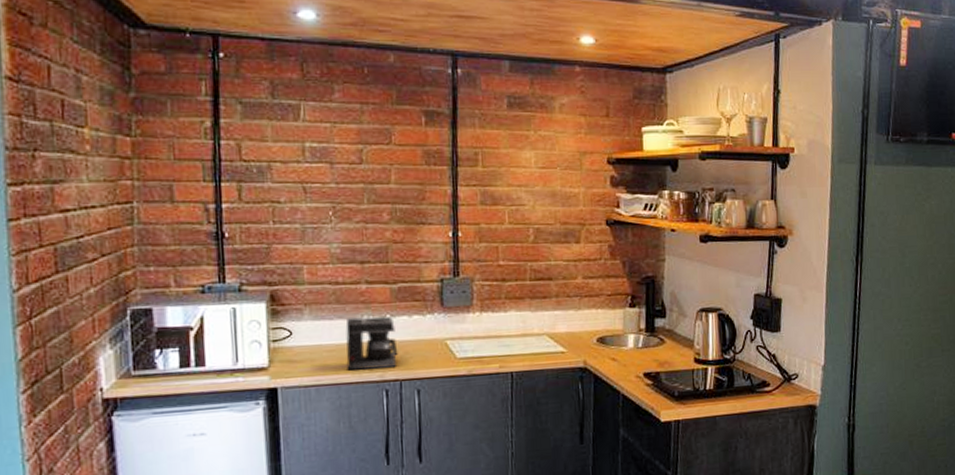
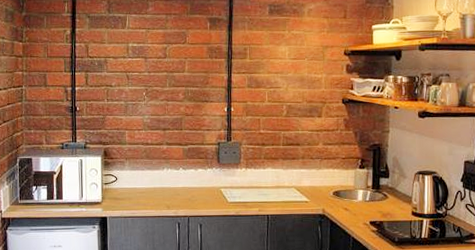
coffee maker: present [345,316,398,371] -> none [152,169,187,207]

